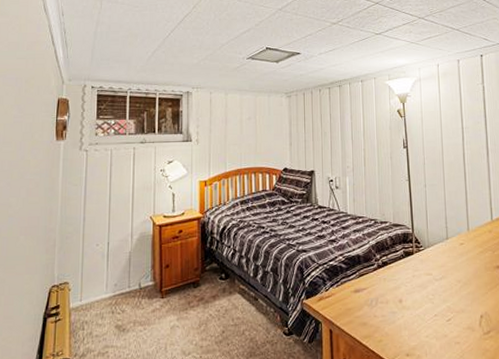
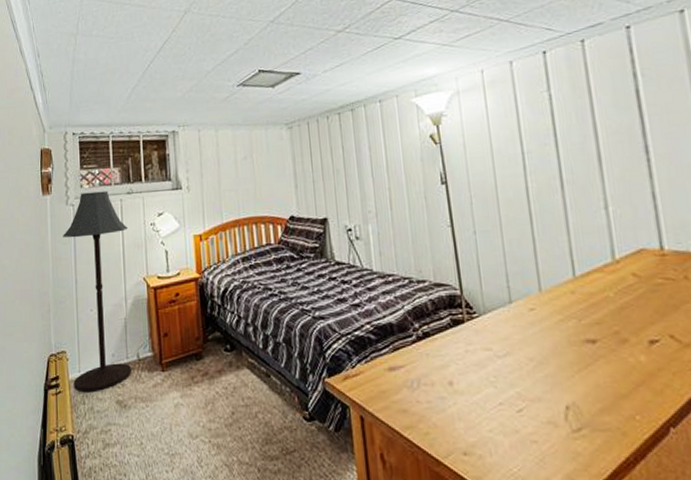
floor lamp: none [74,139,139,320] -> present [63,191,131,393]

